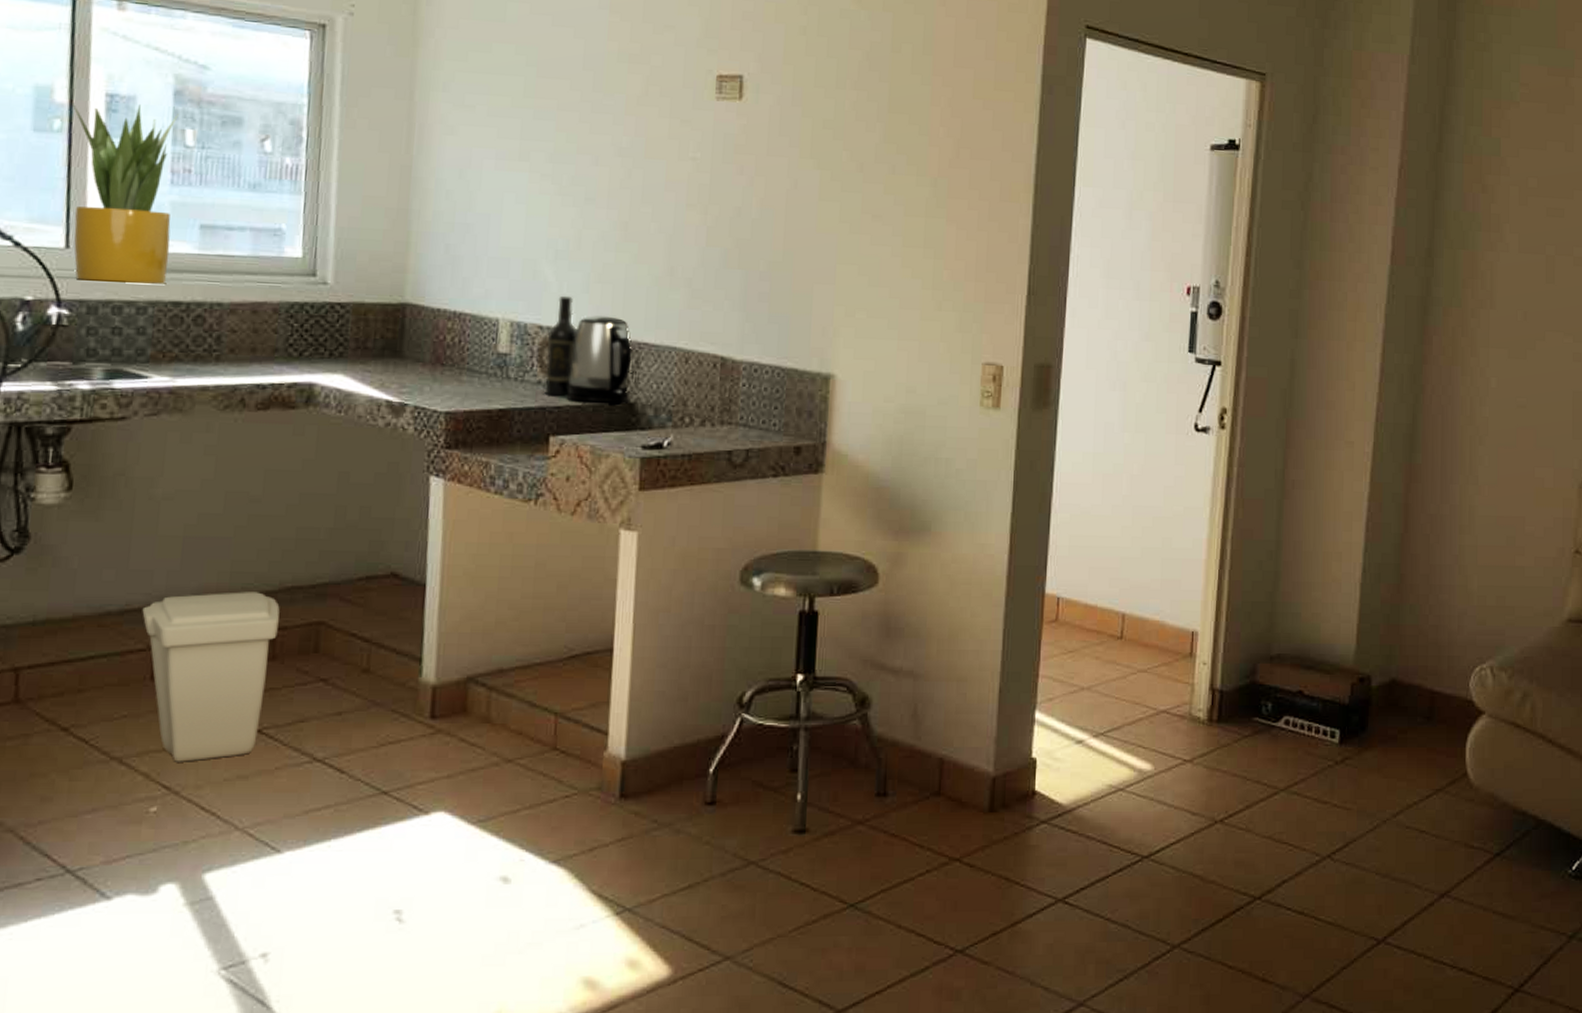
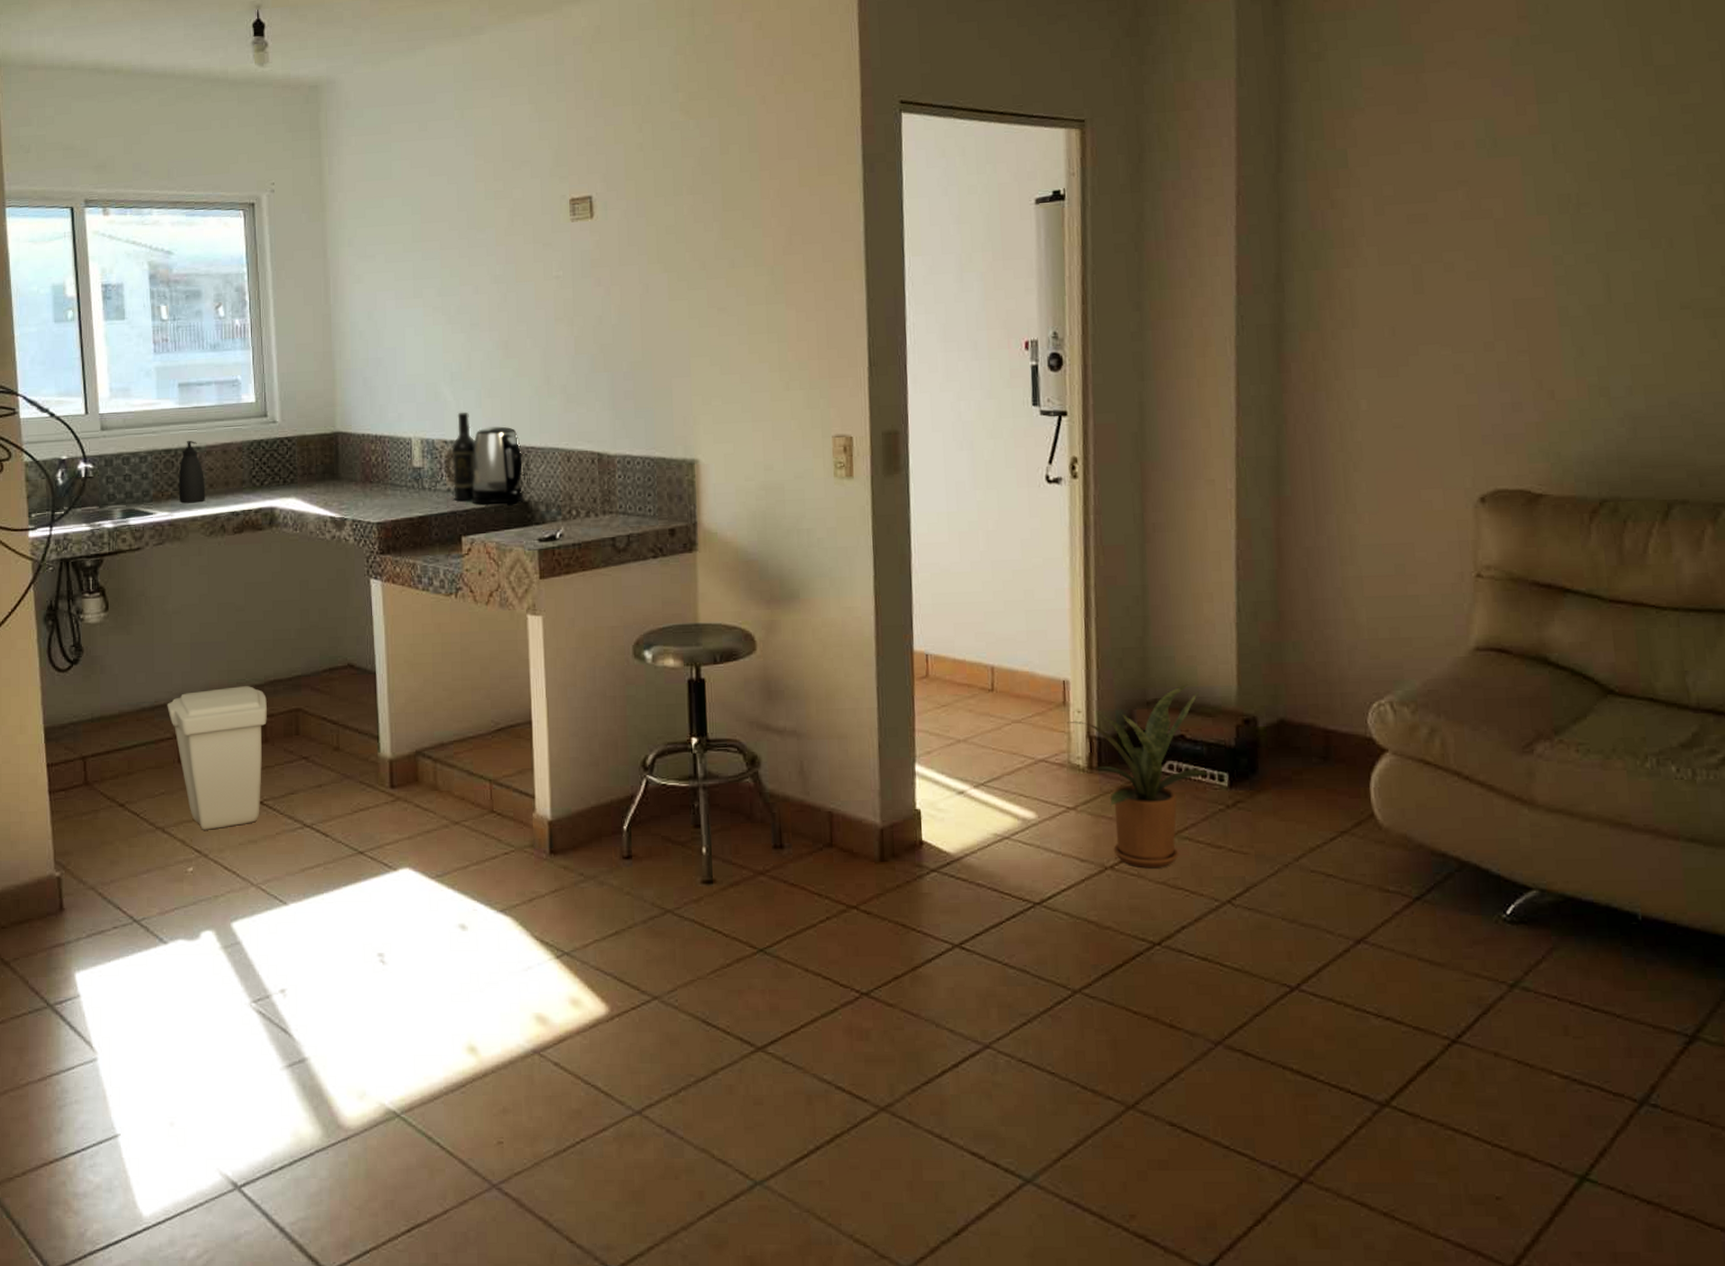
planter: present [71,101,179,284] -> none [78,290,159,439]
soap dispenser: none [186,294,224,369] -> present [178,441,206,503]
house plant: none [1192,641,1325,823] -> present [1067,684,1212,868]

